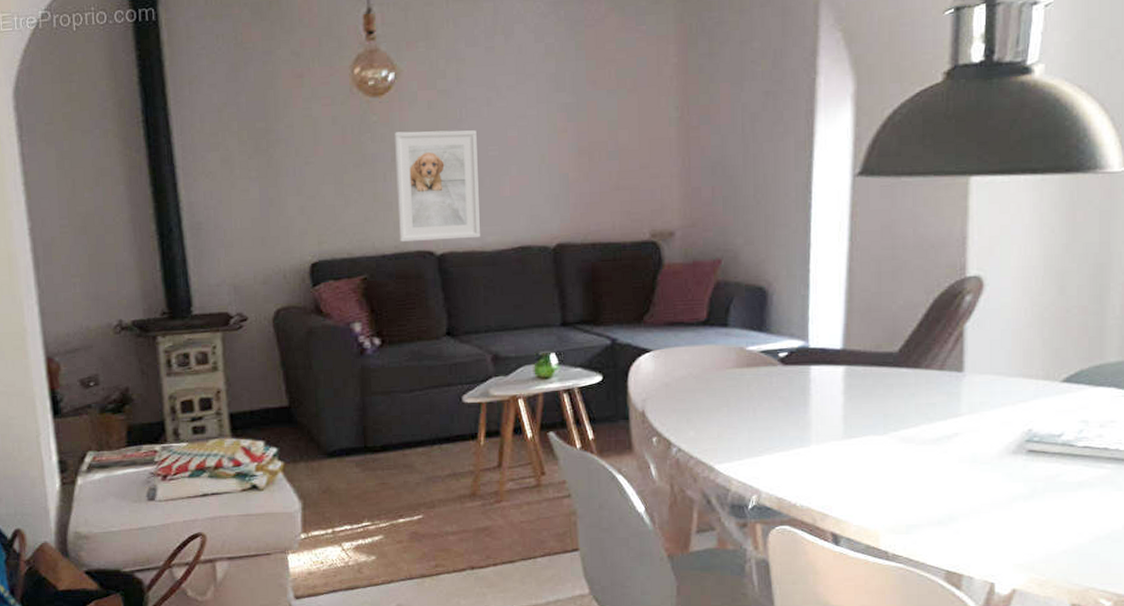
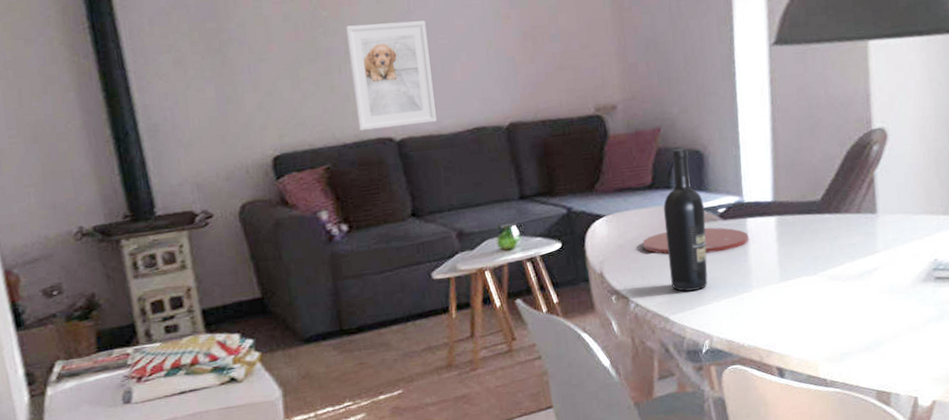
plate: none [691,372,812,400] -> present [642,227,749,254]
wine bottle: none [718,283,764,441] -> present [663,148,708,292]

